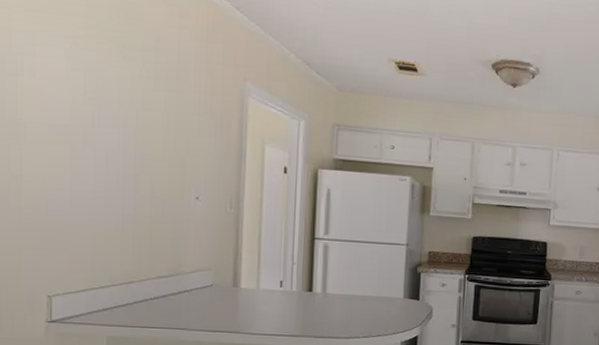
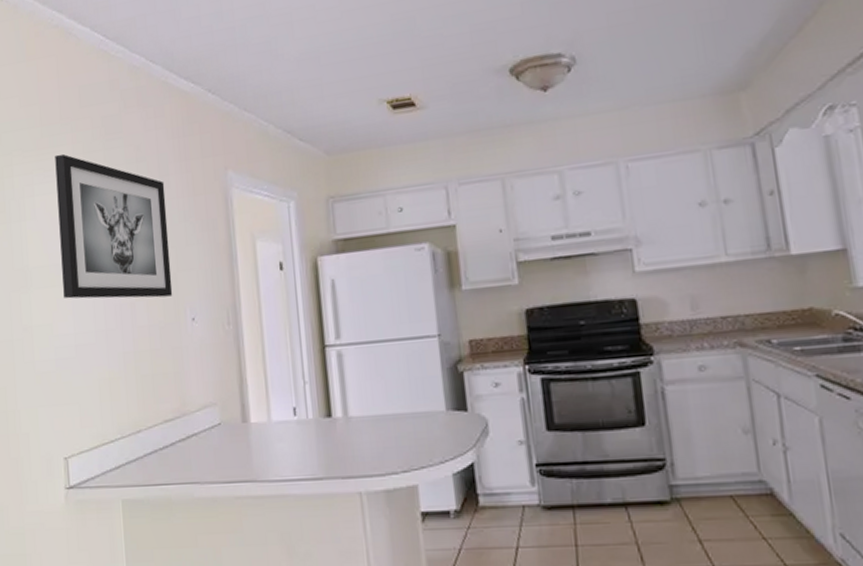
wall art: none [61,23,182,175] -> present [55,153,173,299]

